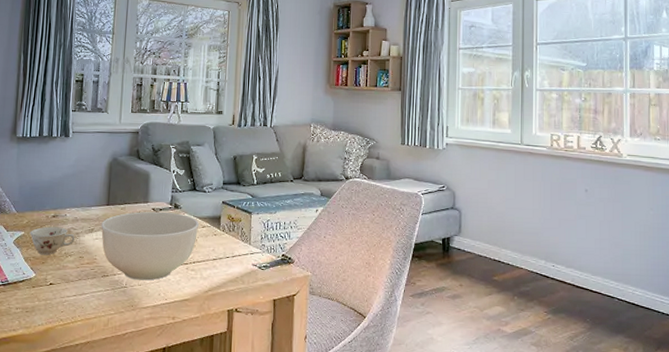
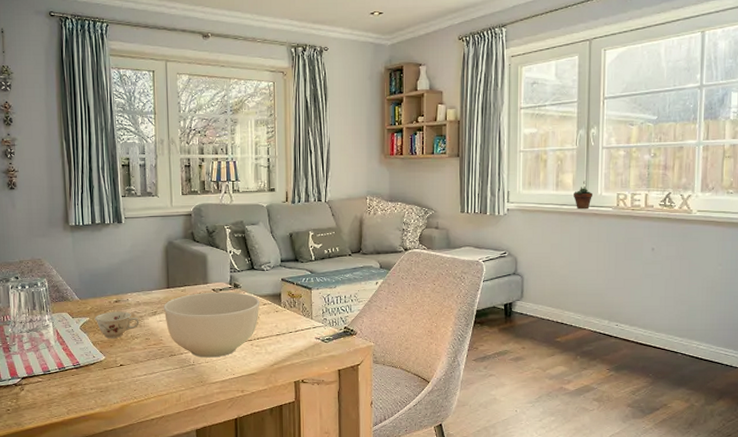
succulent plant: none [510,120,528,148] -> present [574,181,593,210]

